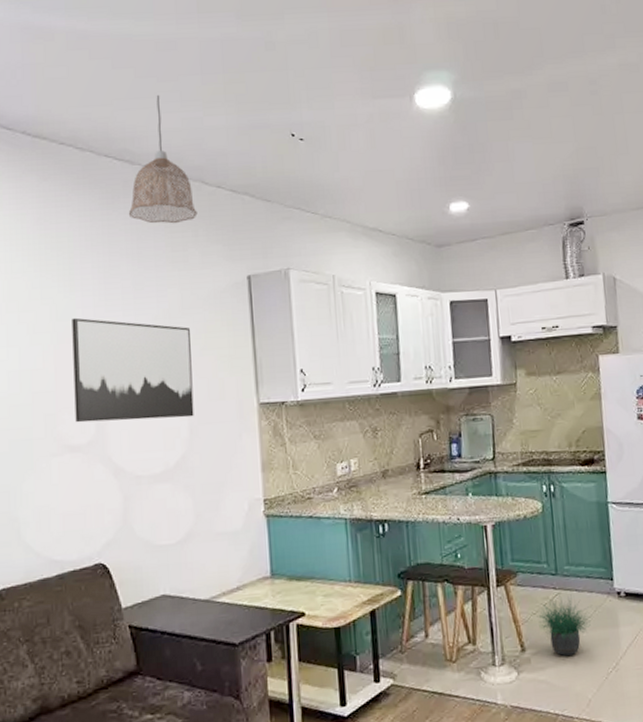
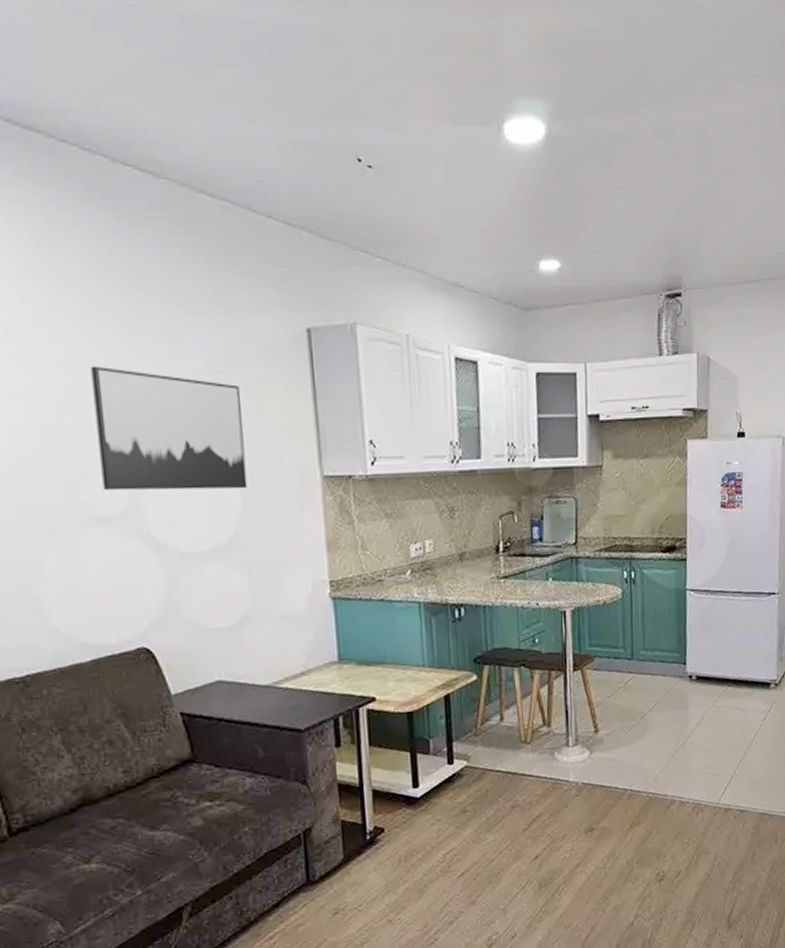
pendant lamp: present [128,94,198,224] -> none [156,88,244,258]
potted plant: present [536,593,591,657] -> none [611,677,662,737]

